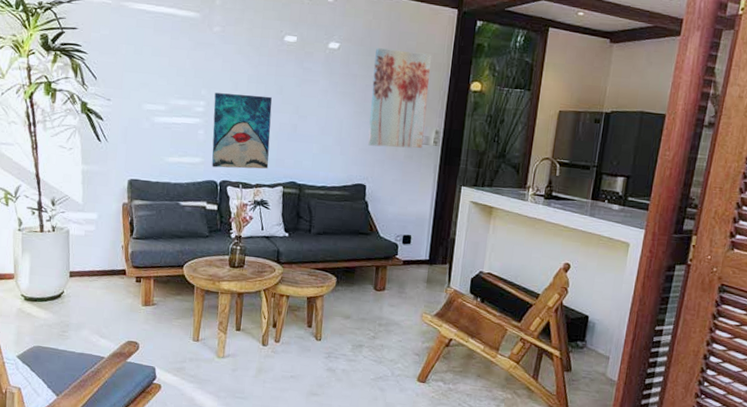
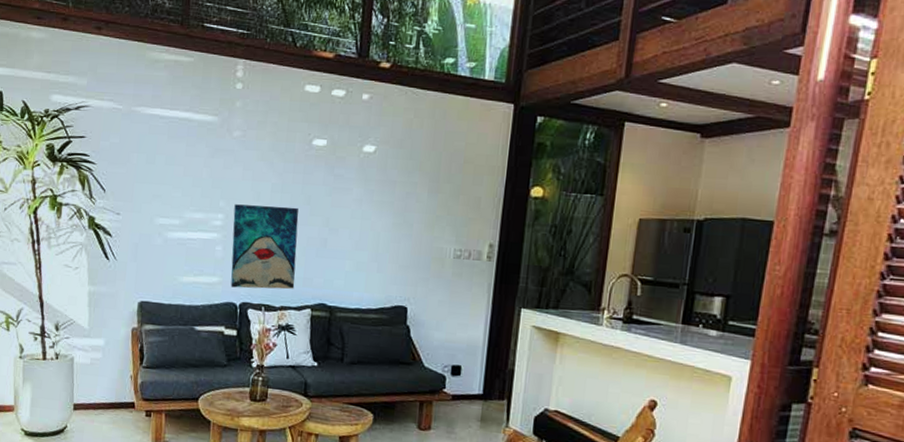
wall art: present [367,48,431,149] -> none [408,150,483,265]

